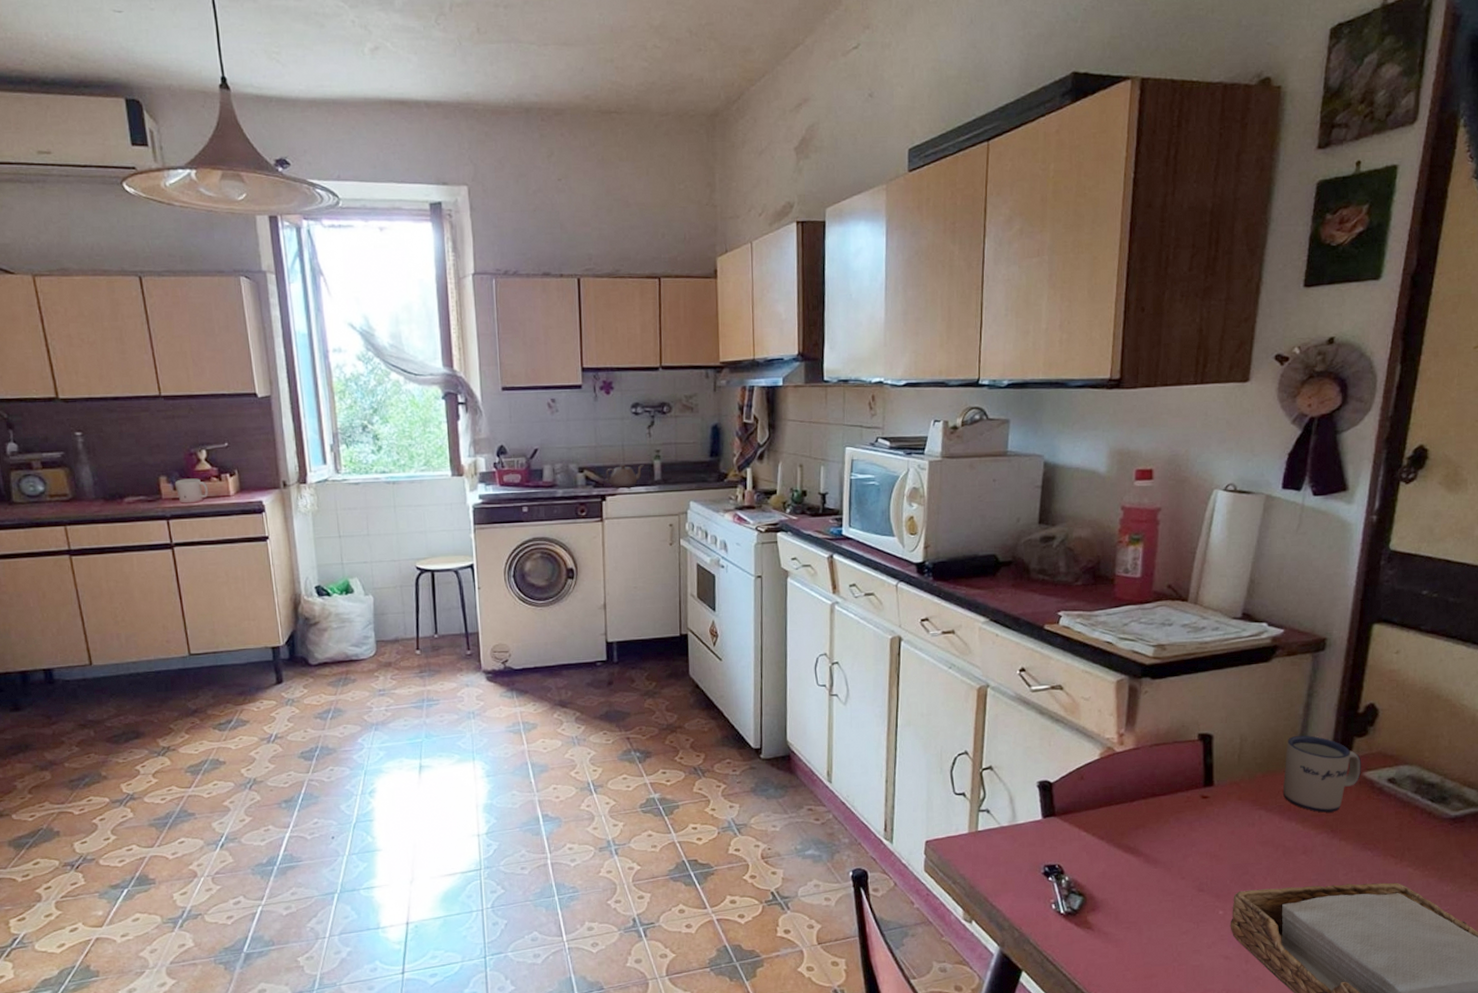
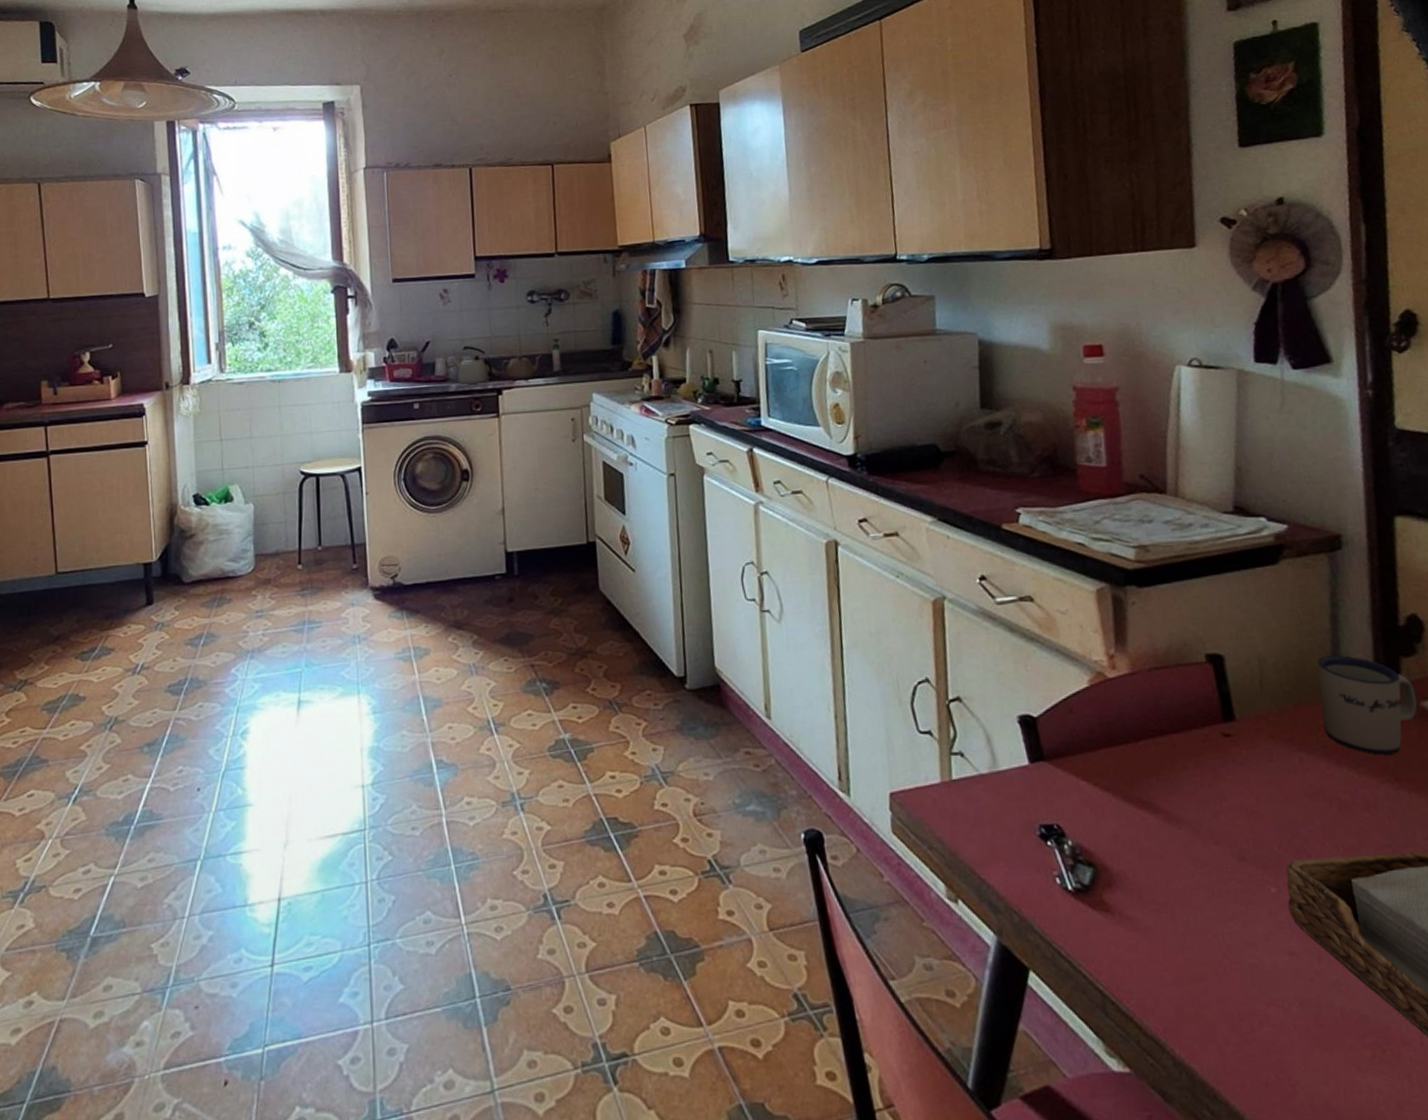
mug: present [175,478,209,505] -> none [57,382,90,410]
kettle: none [558,453,598,492] -> present [451,345,493,386]

